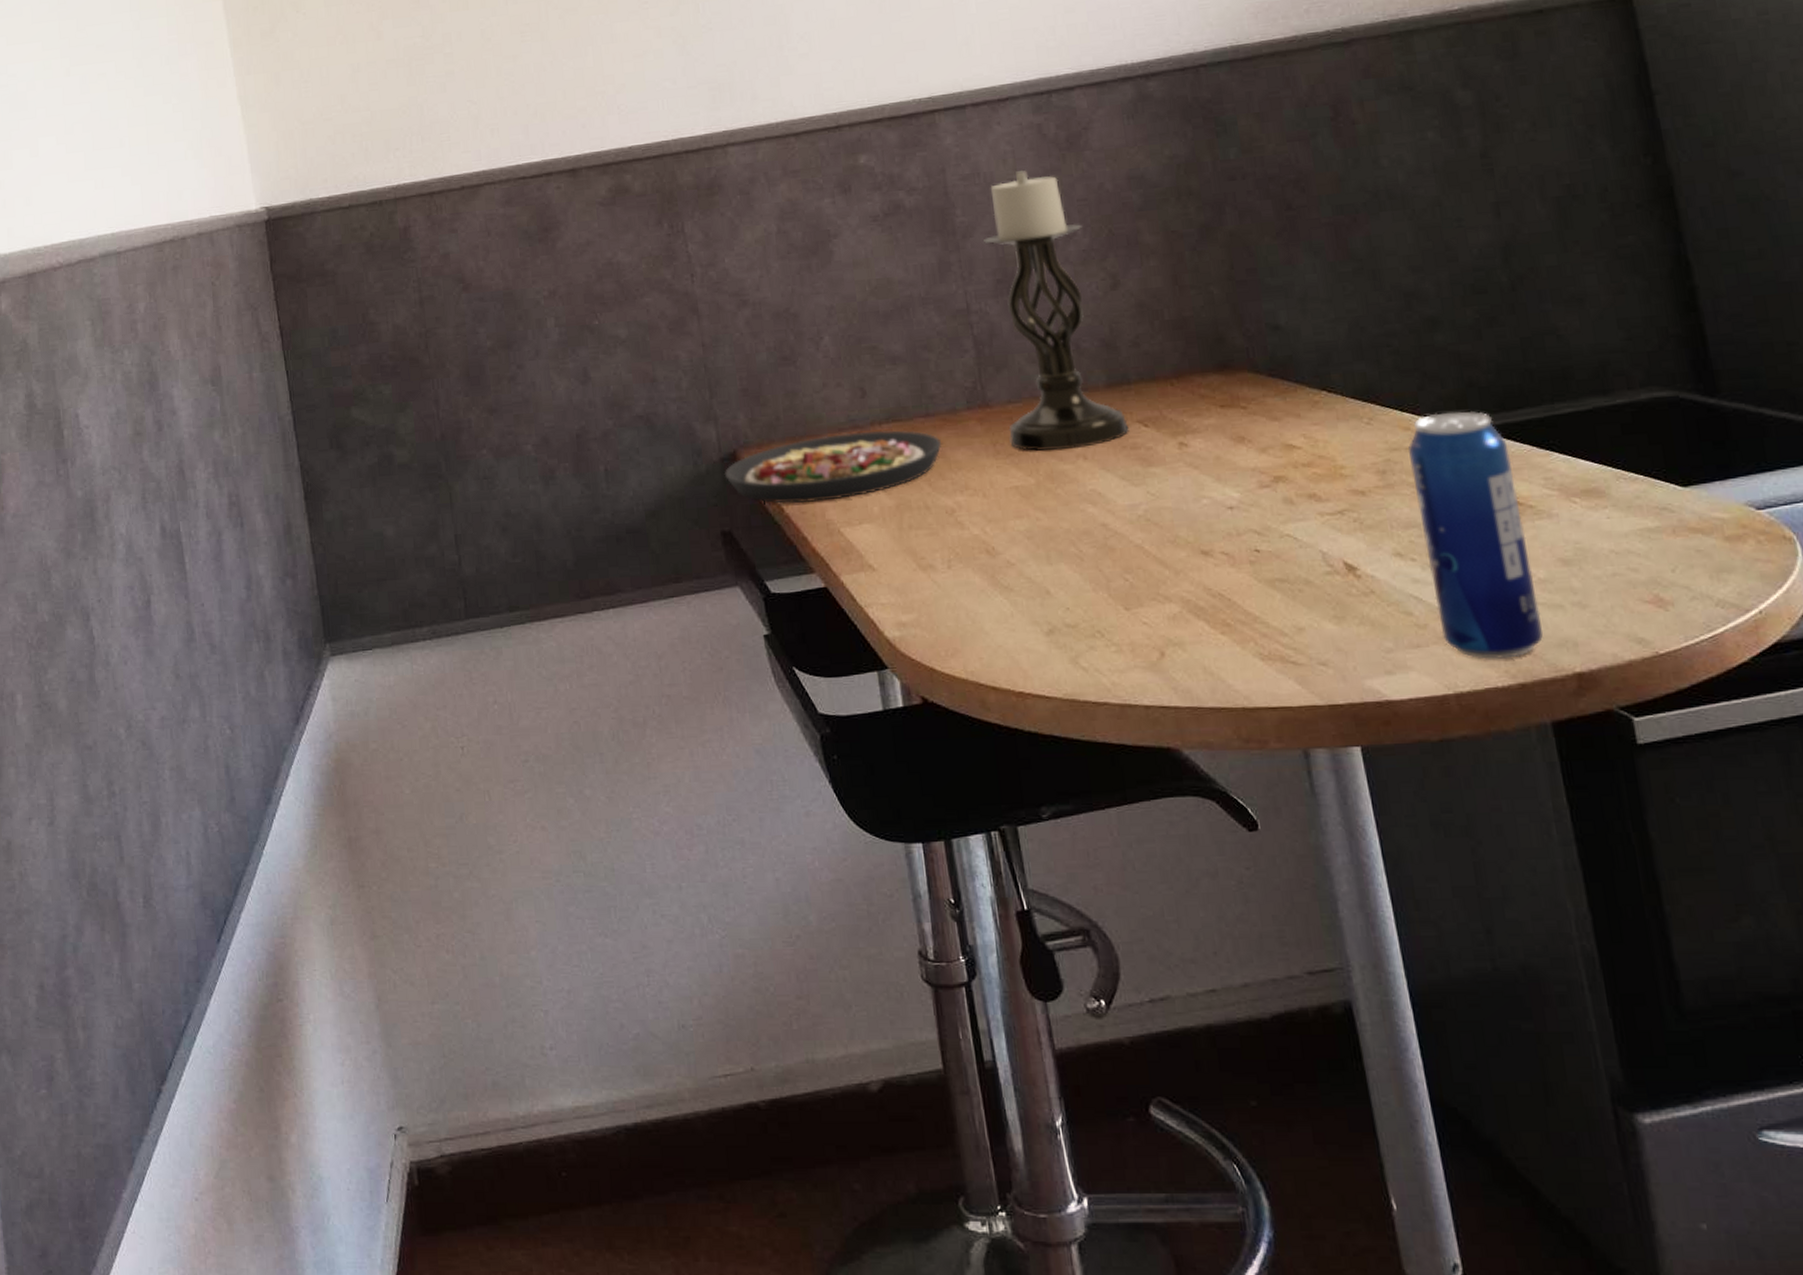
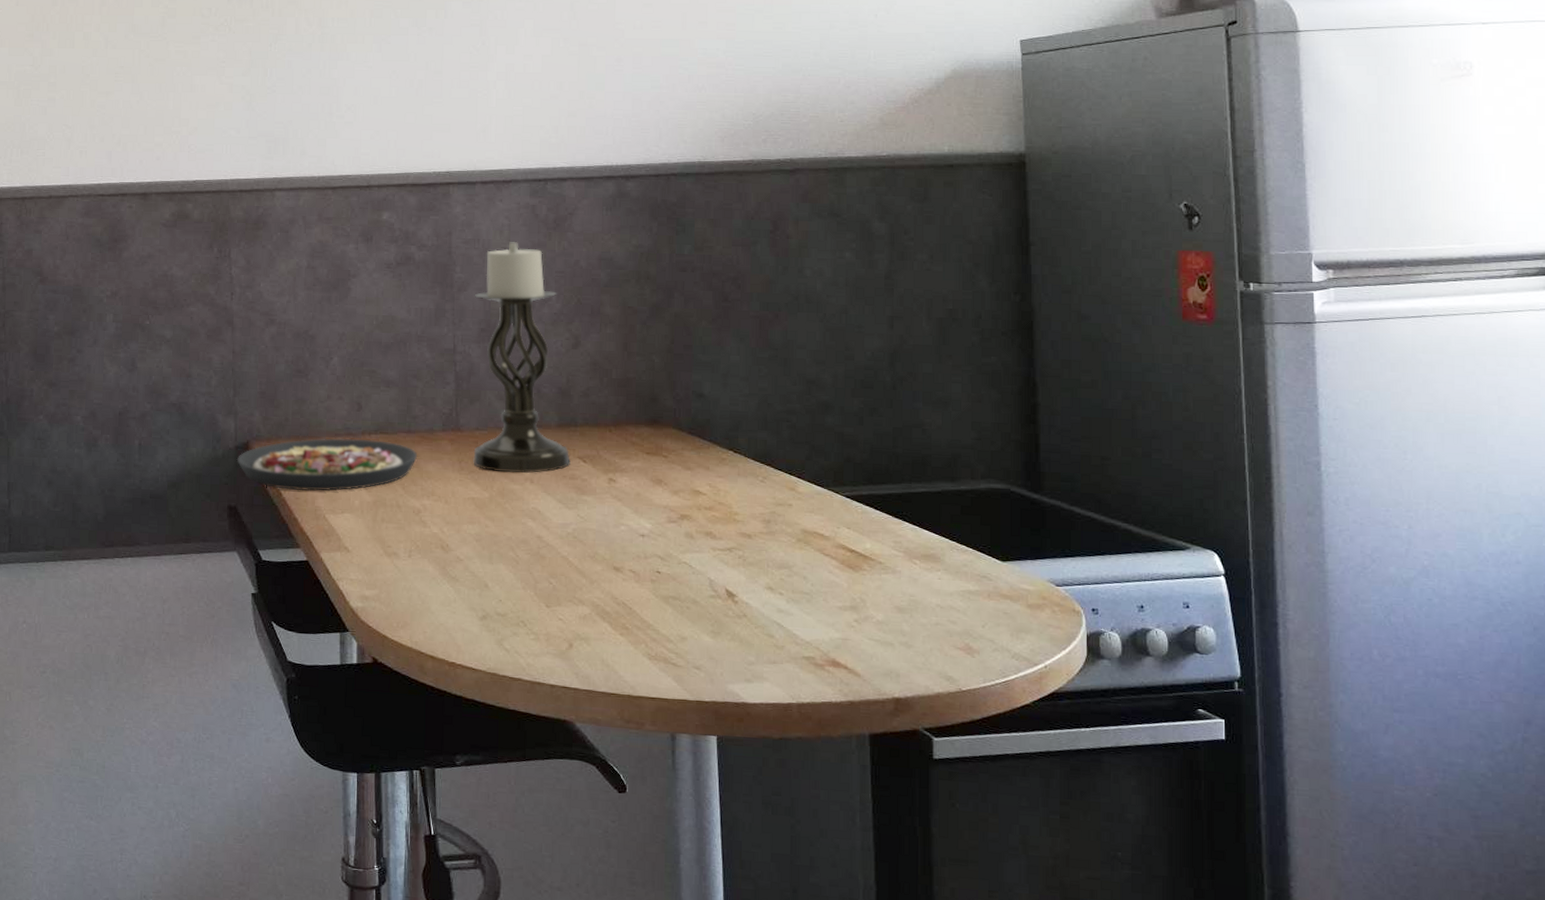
beverage can: present [1408,411,1543,659] -> none [790,479,875,680]

